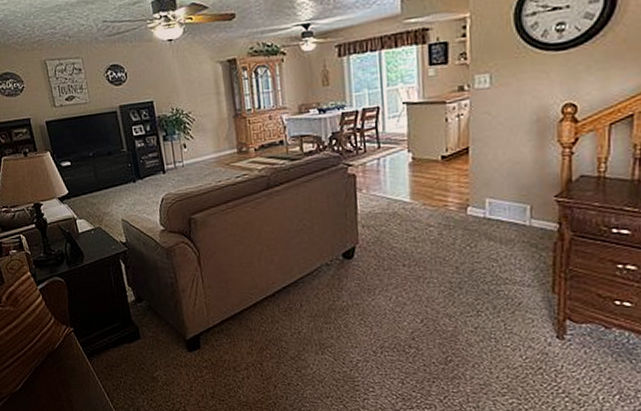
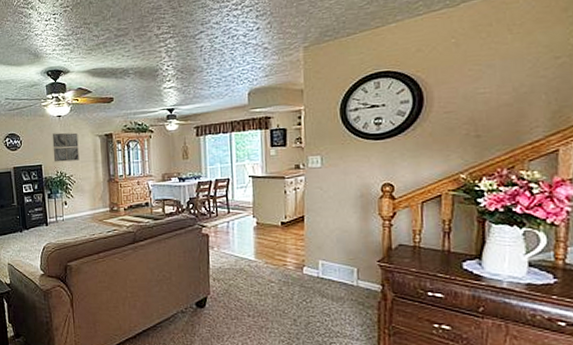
wall art: none [163,59,198,97] -> present [52,132,79,162]

